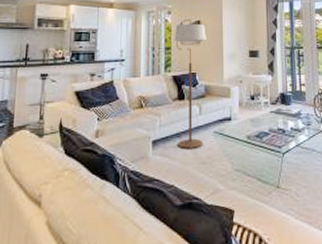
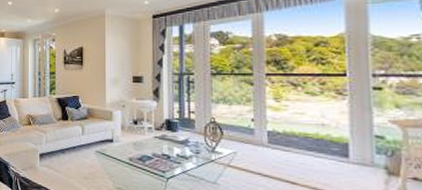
floor lamp: present [174,19,206,149] -> none [58,46,89,164]

